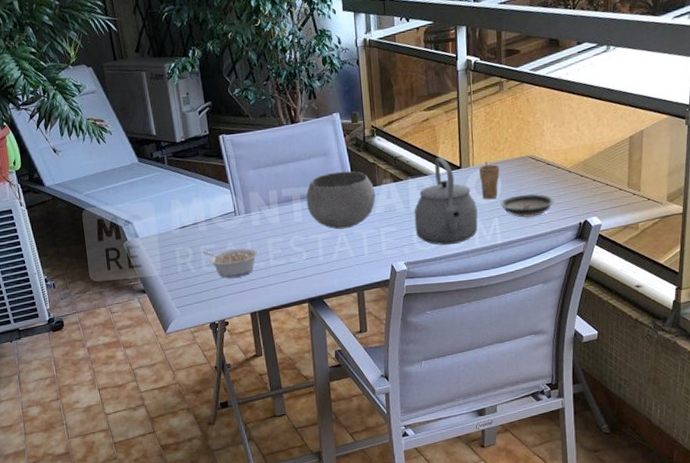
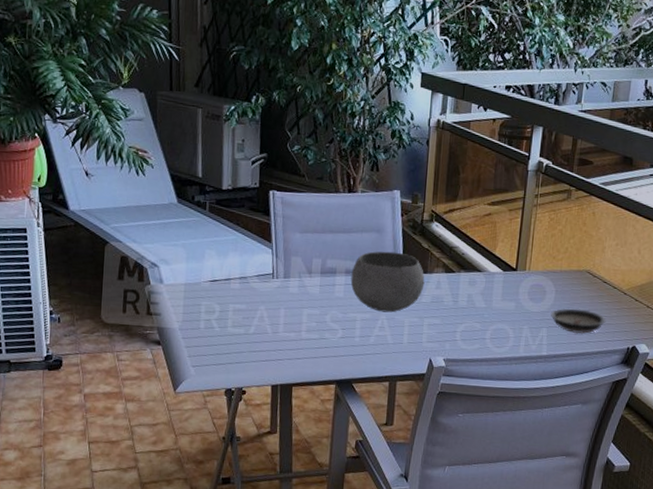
legume: present [202,248,259,278] -> none [230,310,291,345]
tea kettle: present [414,157,478,246] -> none [460,255,527,348]
cup: present [479,162,500,199] -> none [534,268,556,308]

